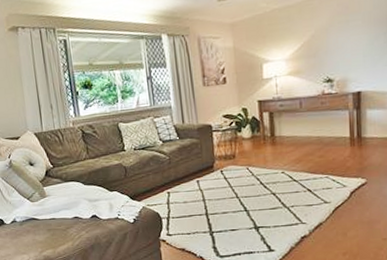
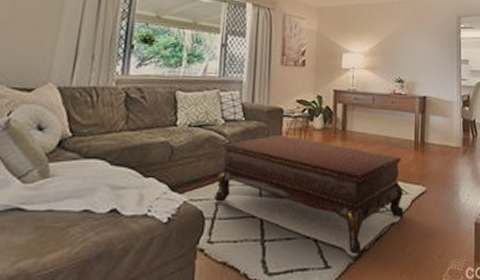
coffee table: none [164,147,343,242] -> present [213,134,404,257]

